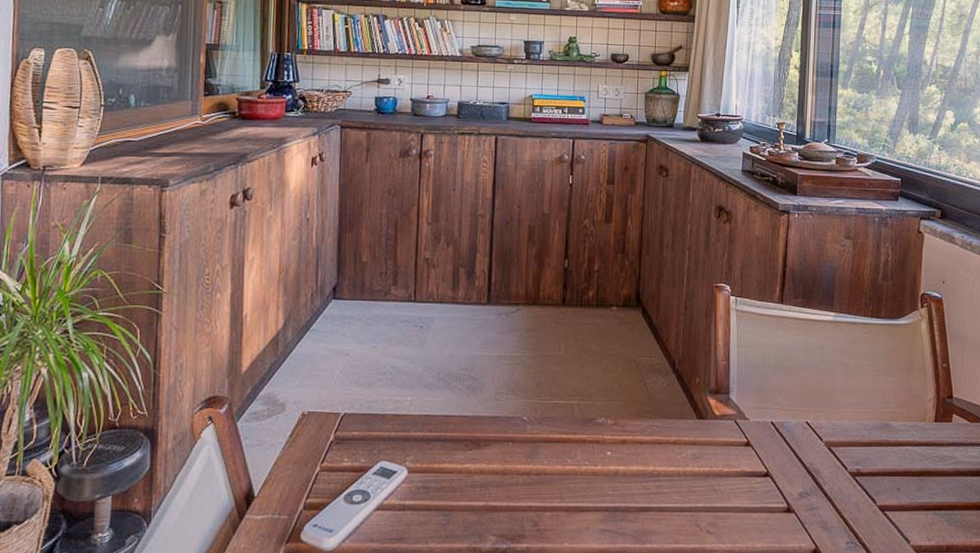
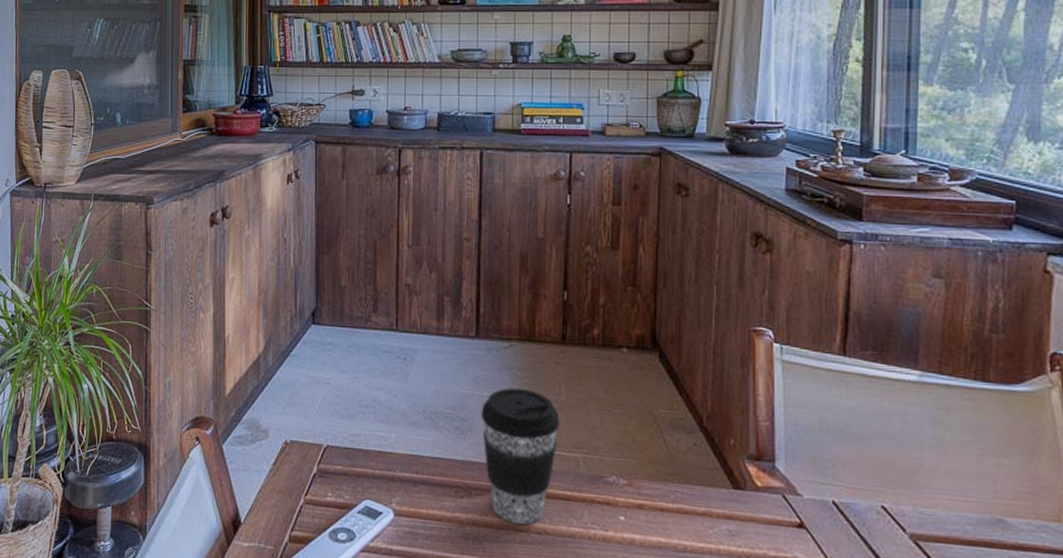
coffee cup: none [490,347,559,468] -> present [481,387,560,524]

